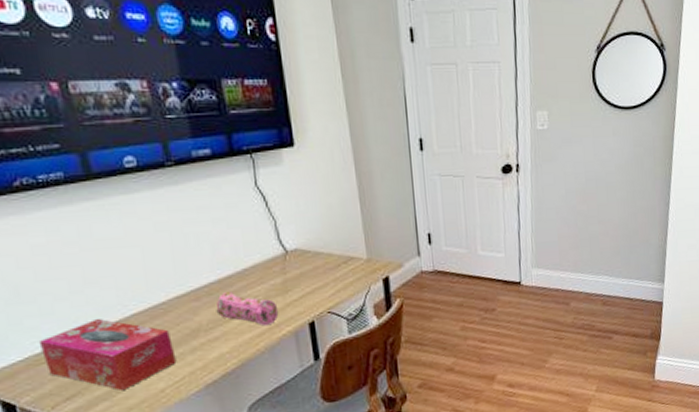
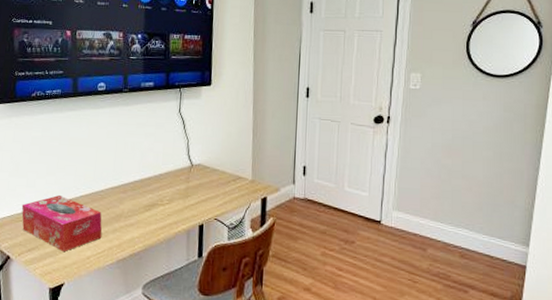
pencil case: present [216,292,279,327] -> none [135,190,179,222]

